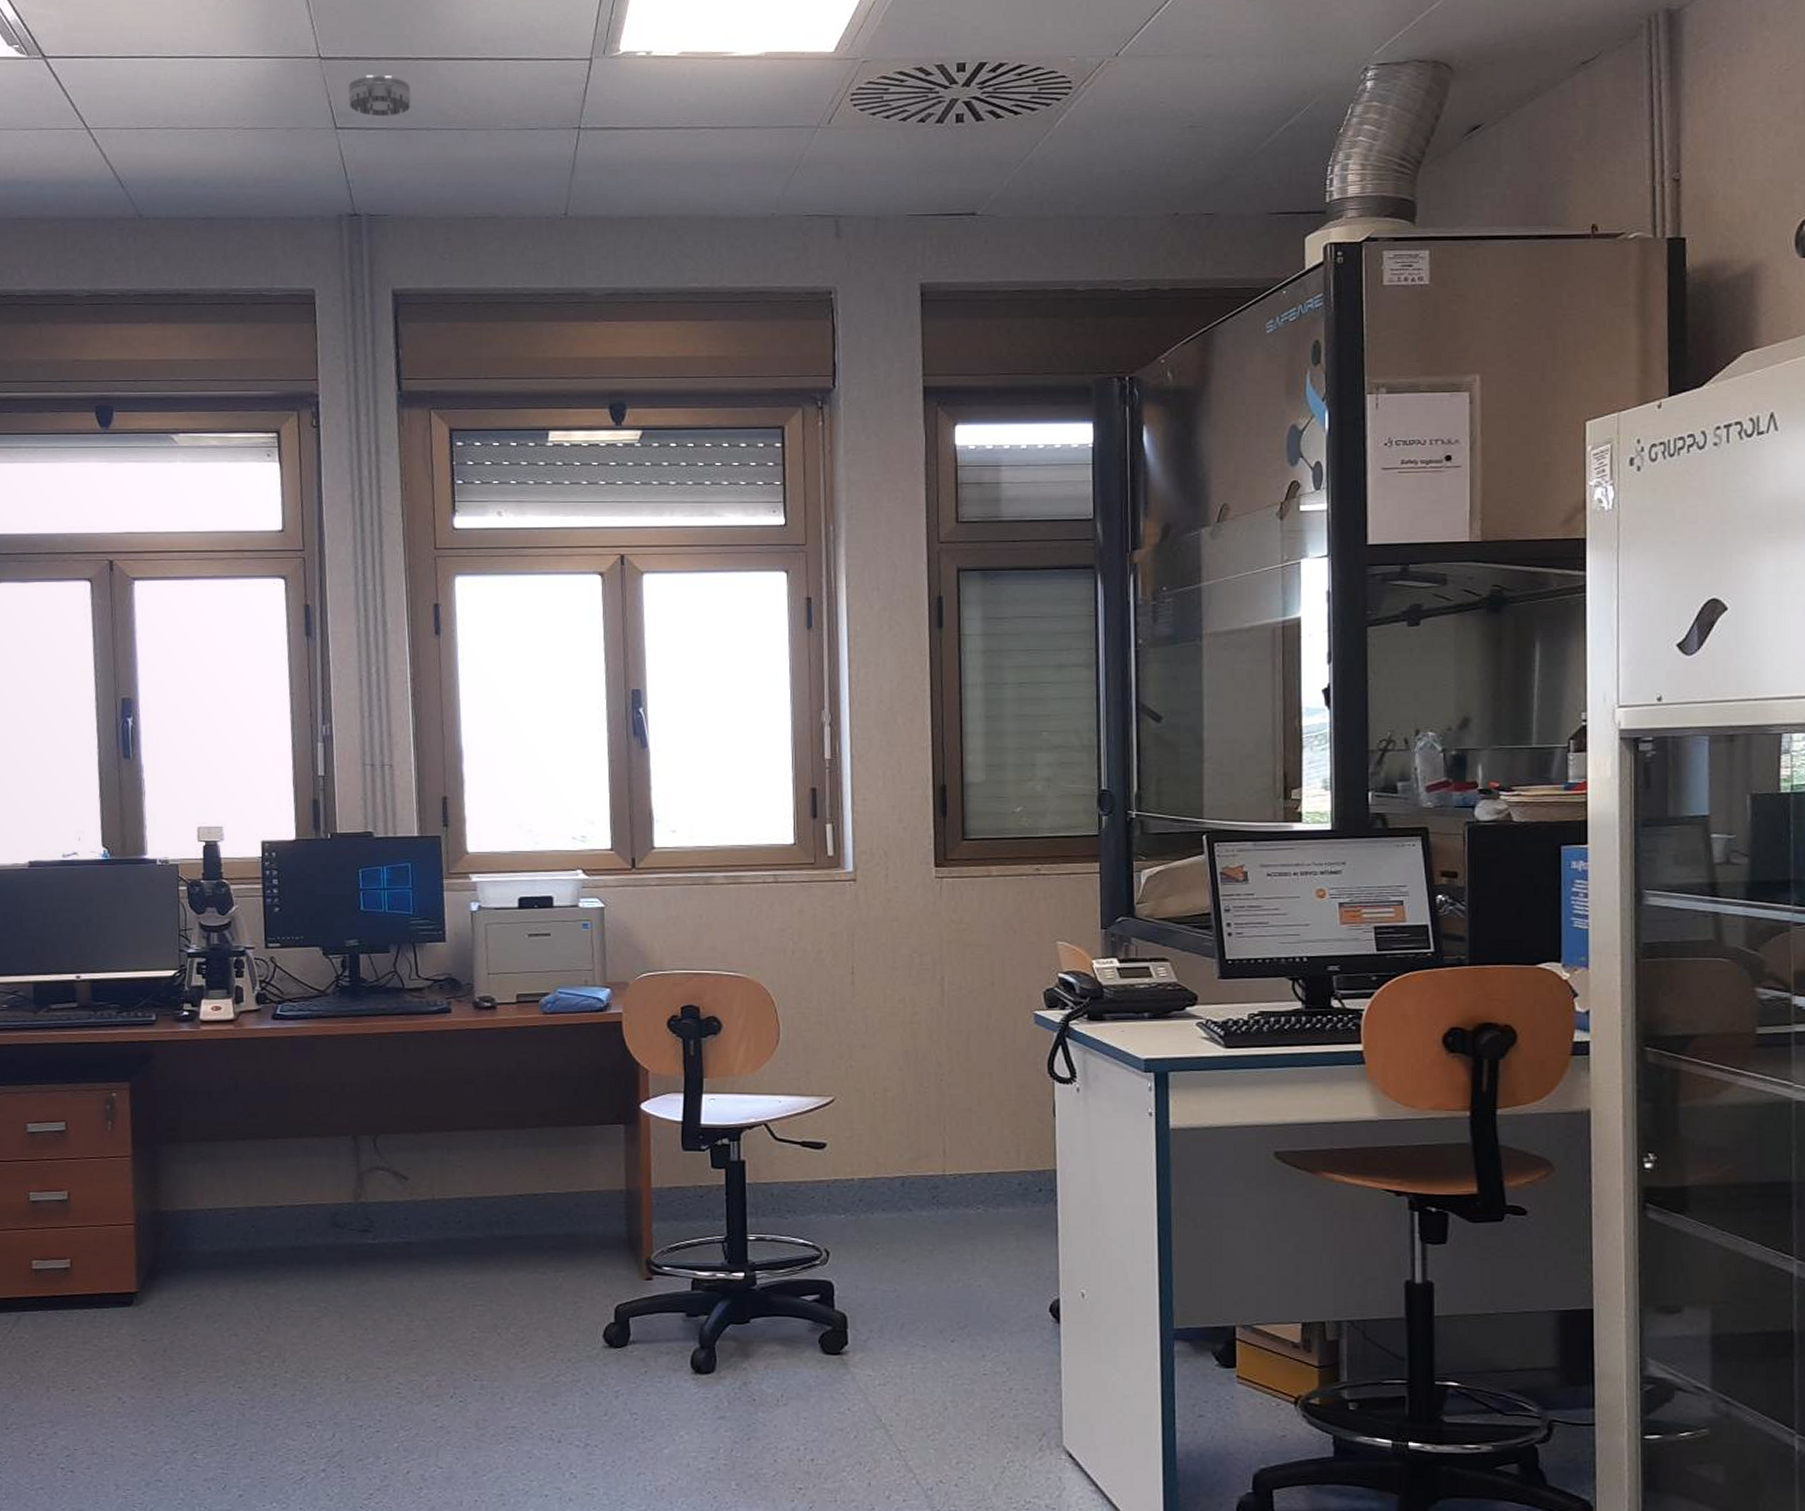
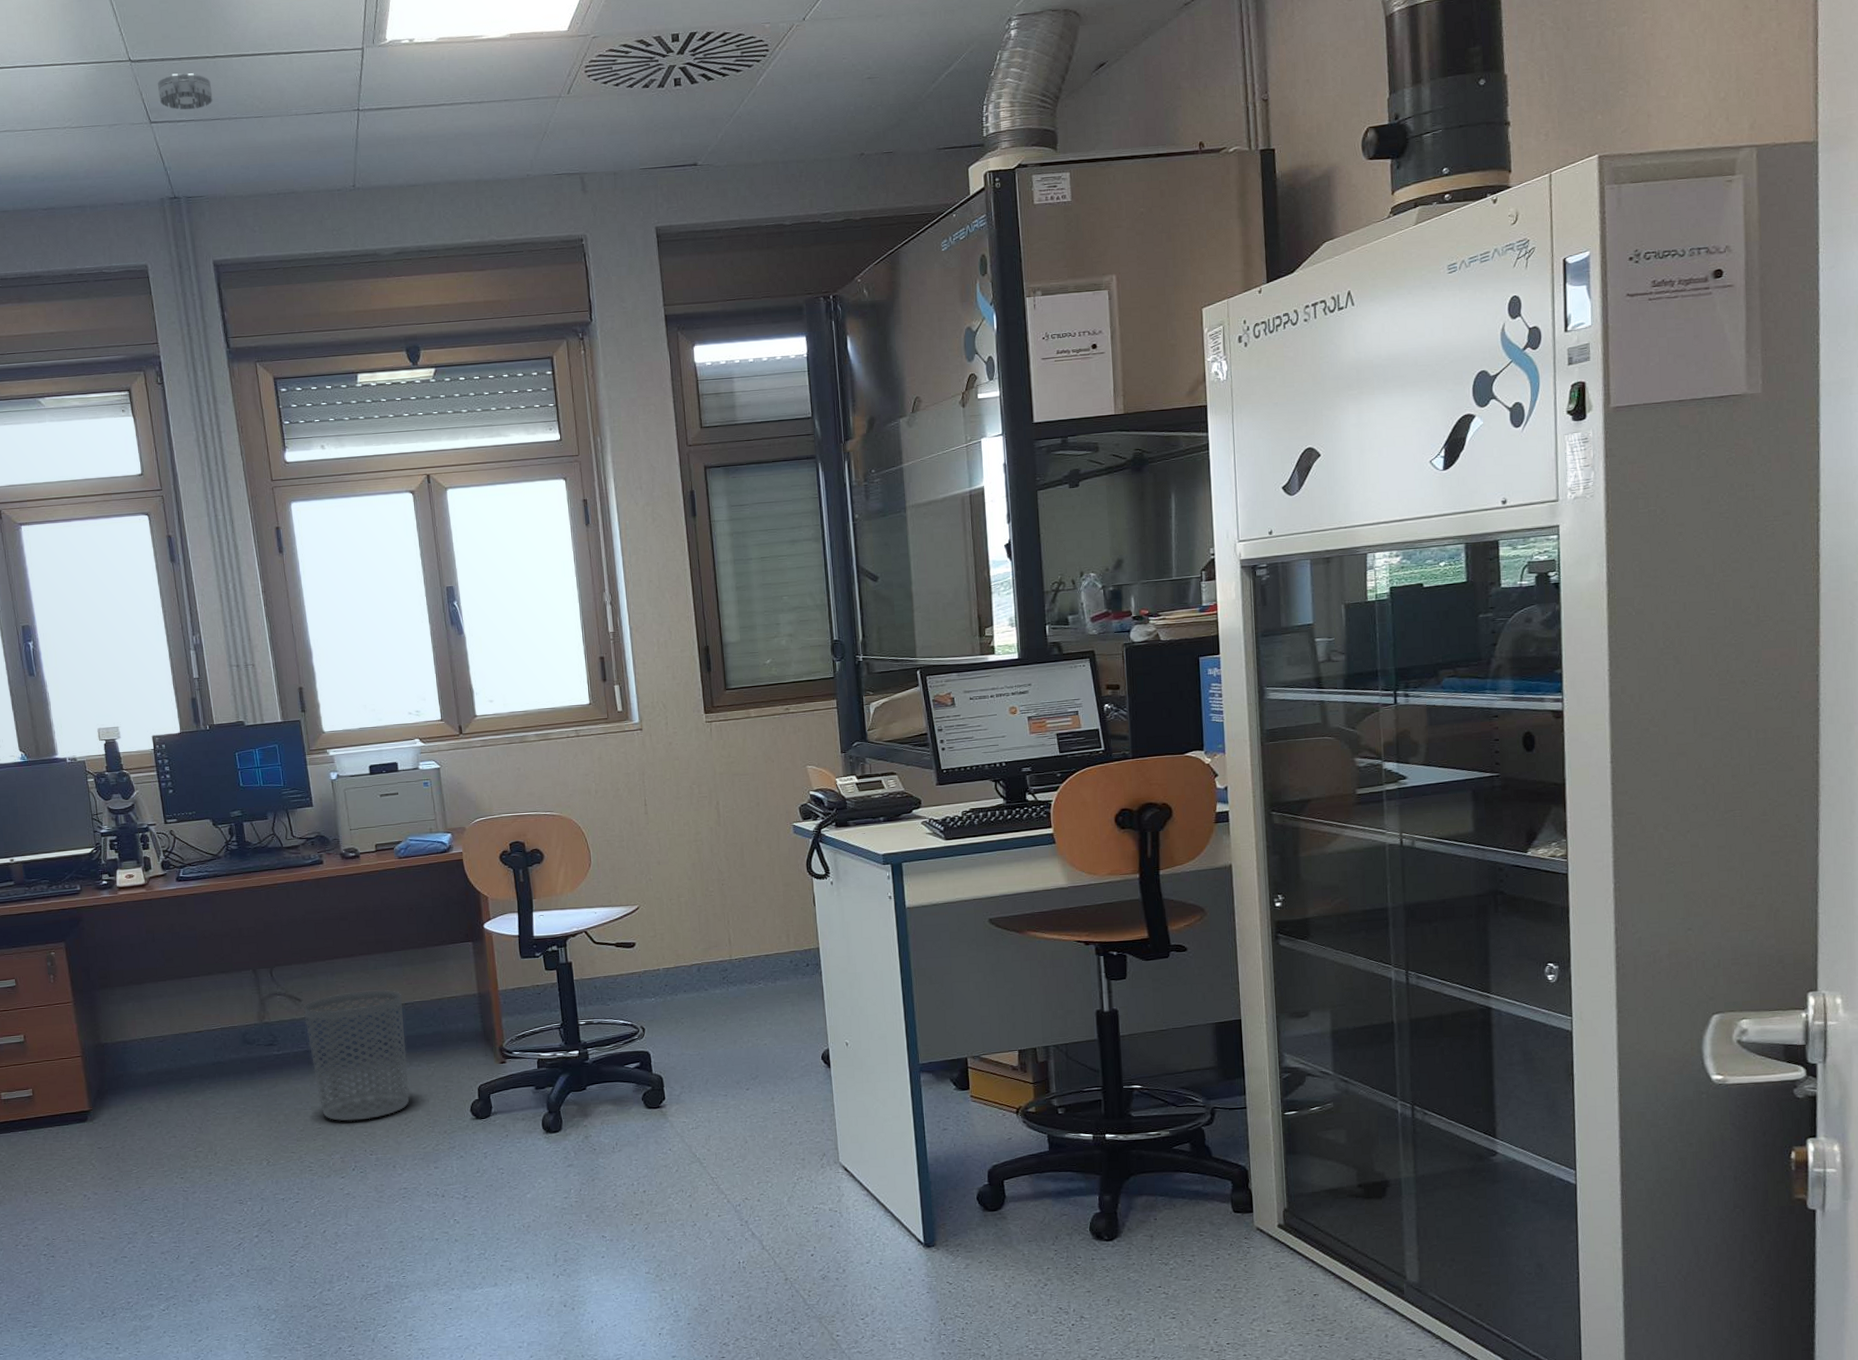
waste bin: none [409,1173,532,1336] -> present [303,989,410,1122]

